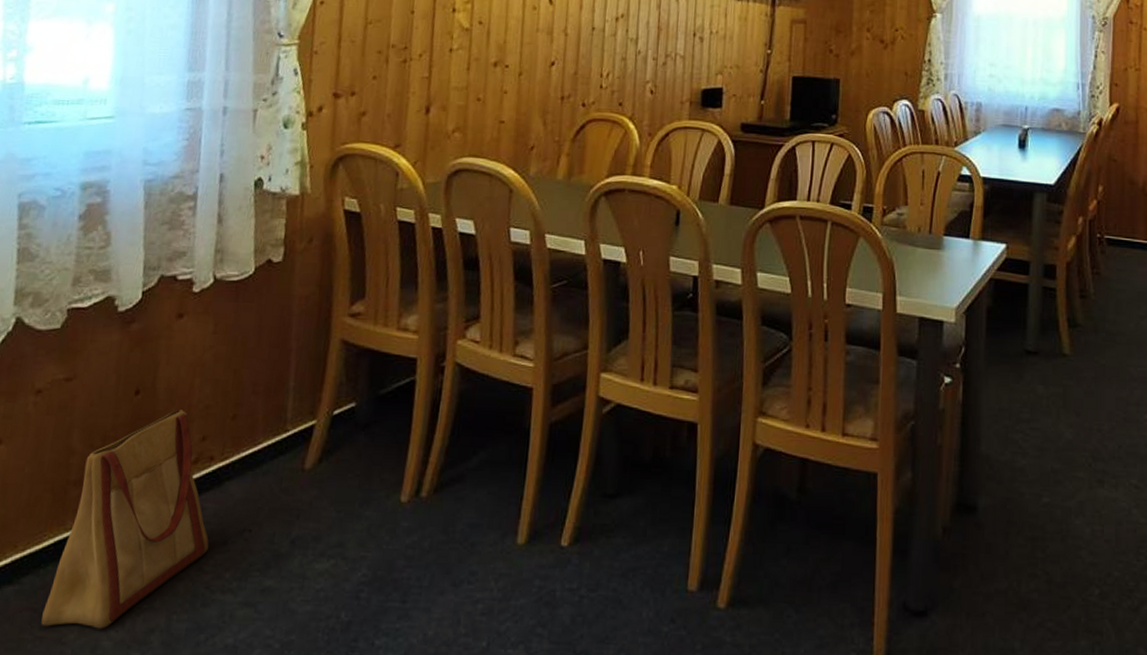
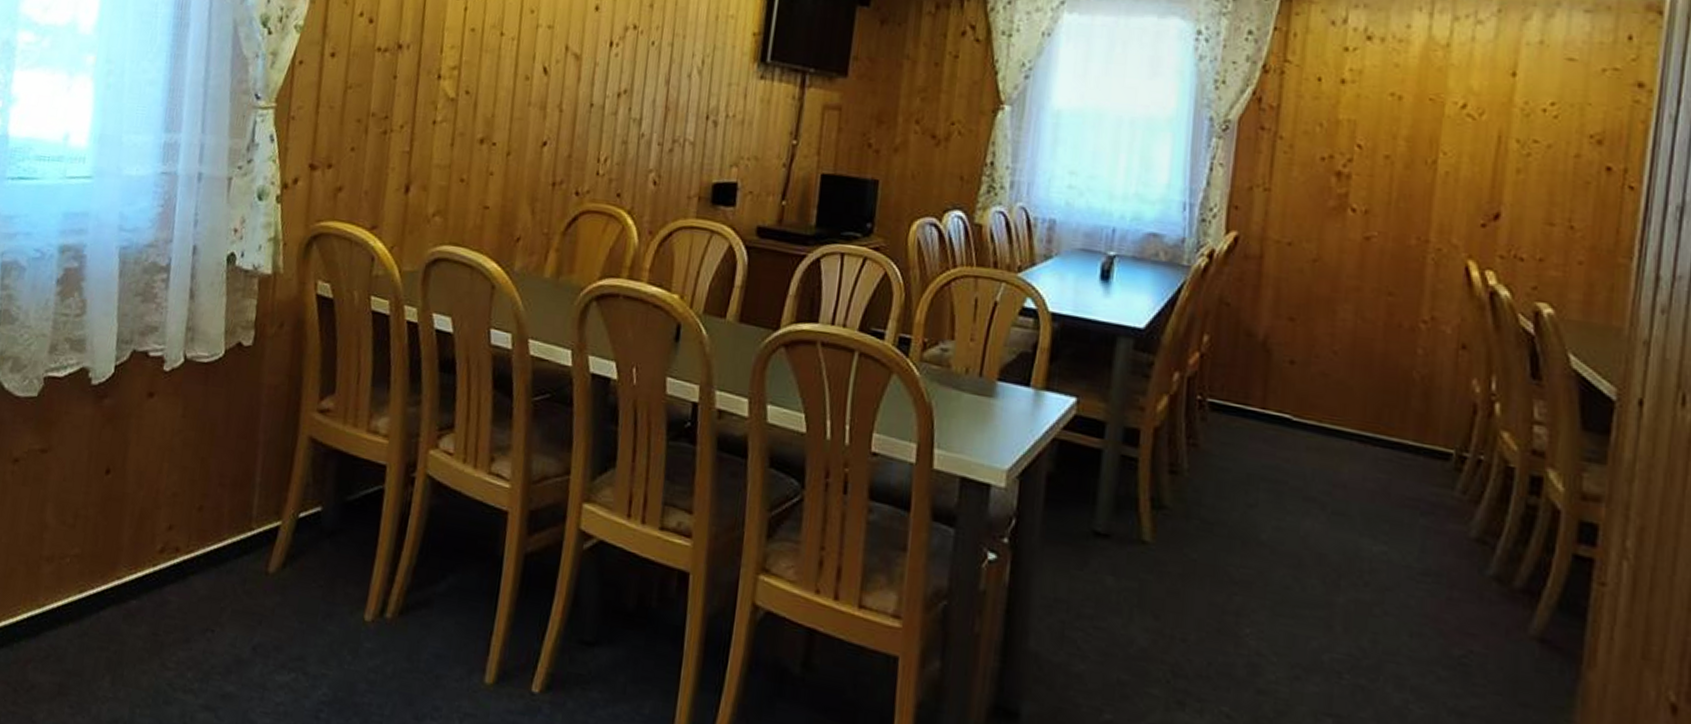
shopping bag: present [41,409,209,629] -> none [13,494,173,713]

